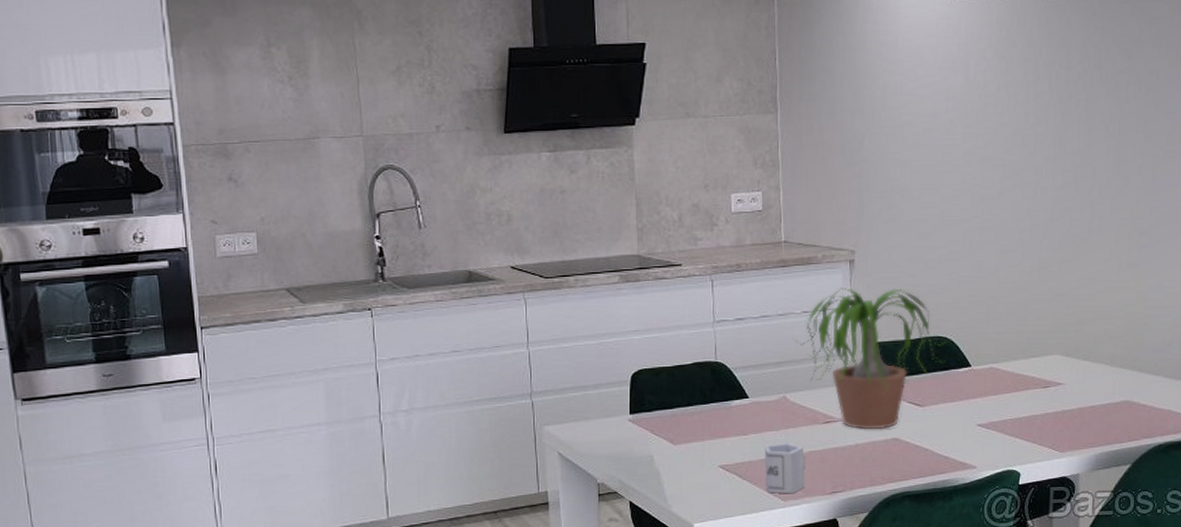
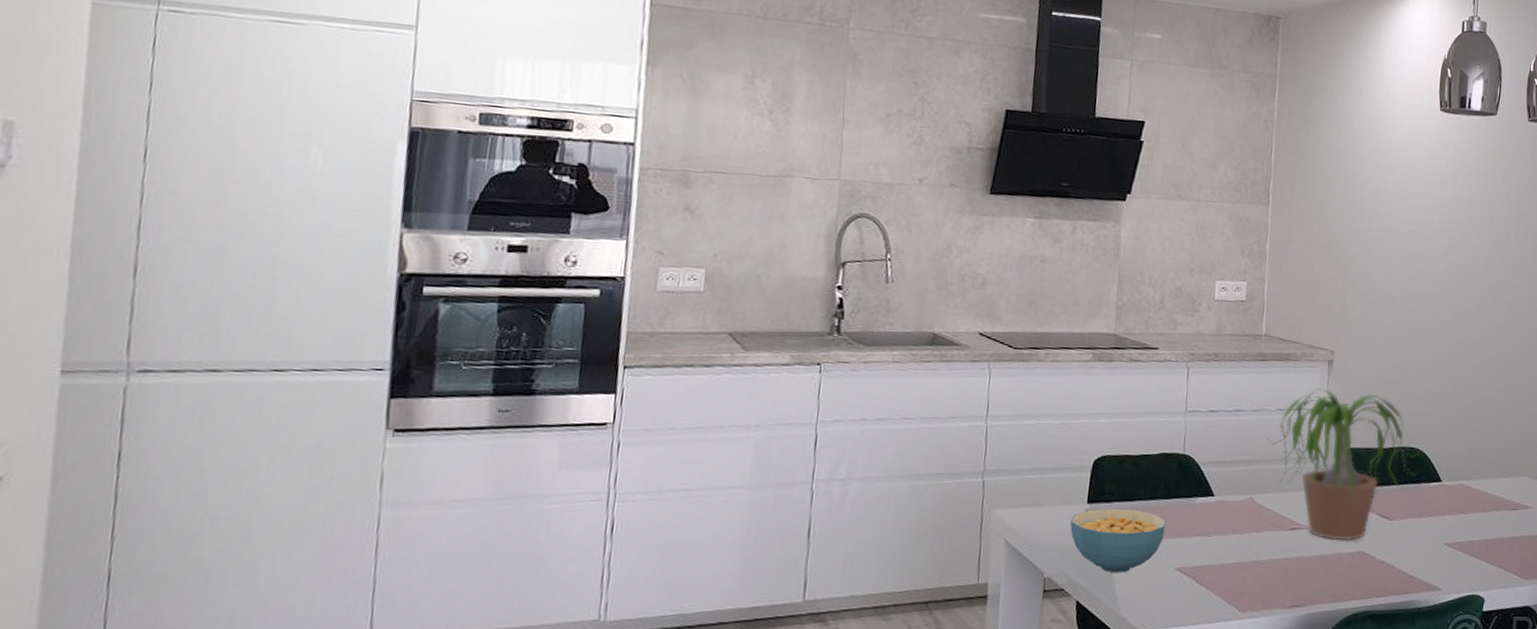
cereal bowl: none [615,416,705,474] -> present [1069,508,1166,573]
cup: present [764,442,806,494] -> none [1223,547,1268,605]

